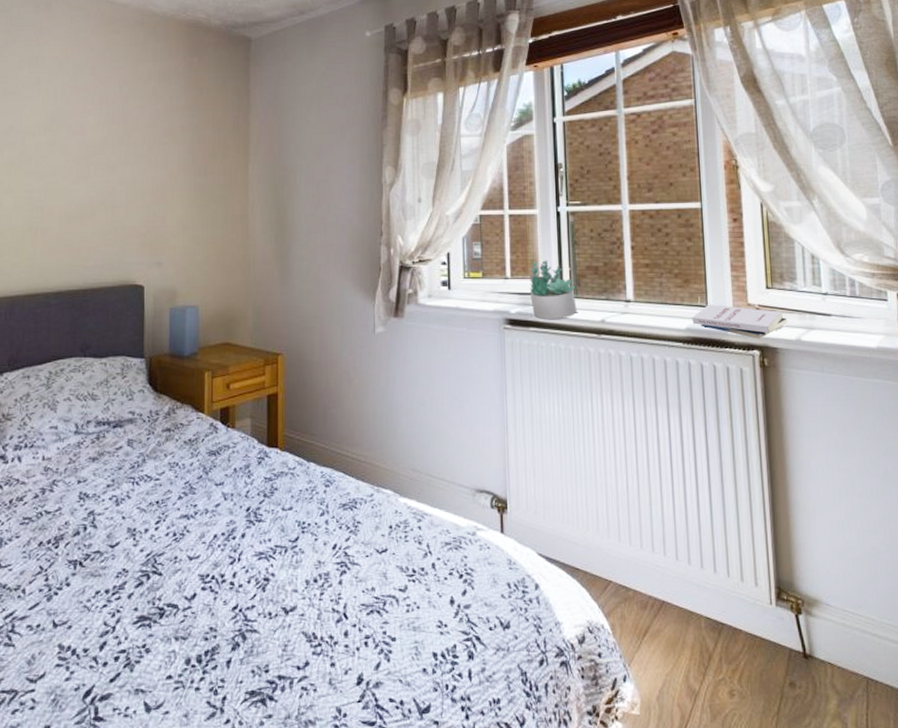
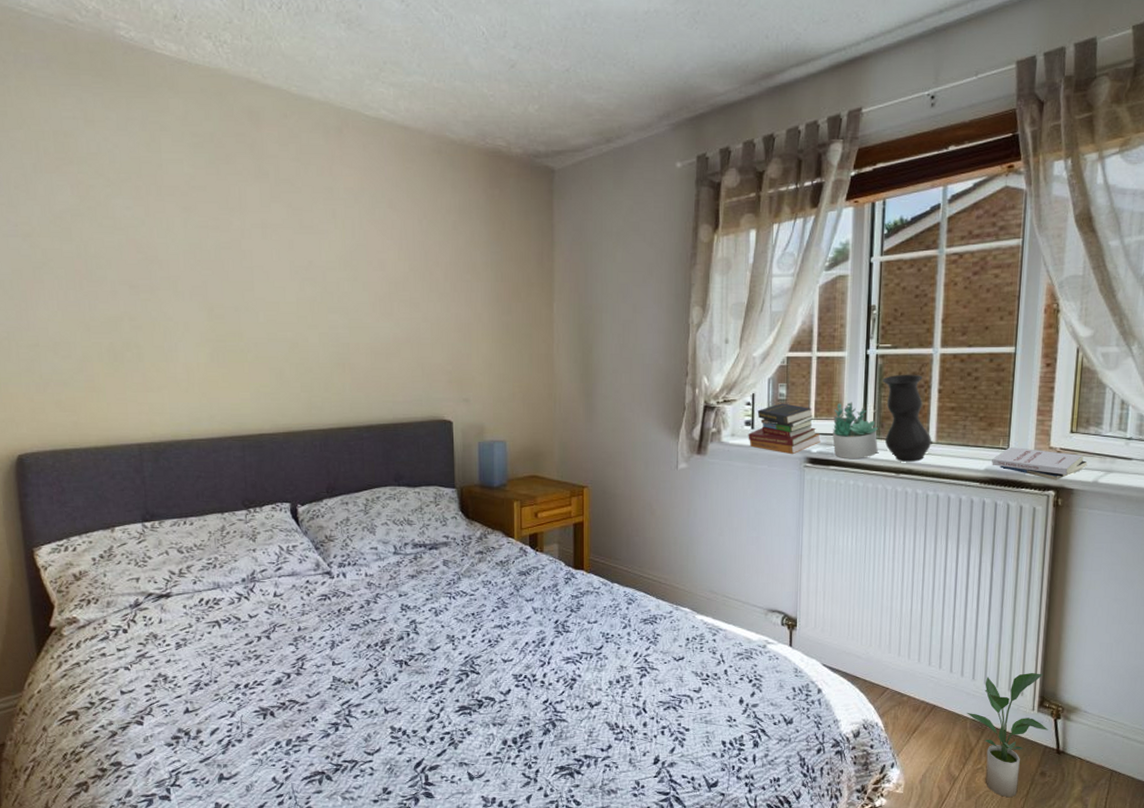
books: none [445,262,518,316] -> present [748,403,821,455]
vase: none [575,231,629,323] -> present [882,374,931,463]
potted plant: none [700,558,791,716] -> present [967,673,1048,797]

